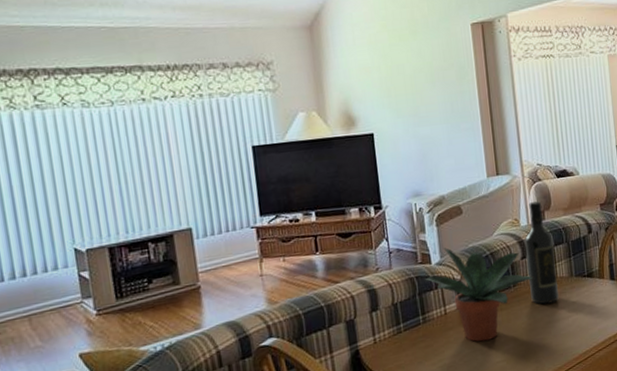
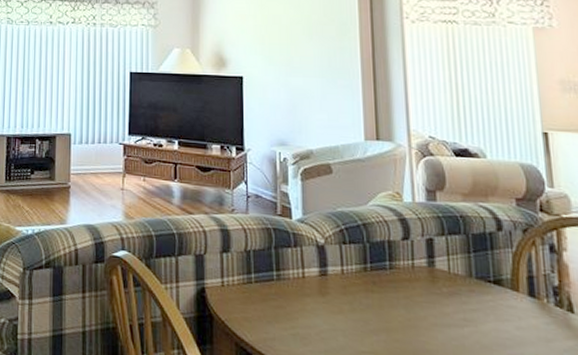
potted plant: present [425,248,534,342] -> none [283,205,418,323]
wine bottle: present [525,201,559,304] -> none [408,178,451,303]

